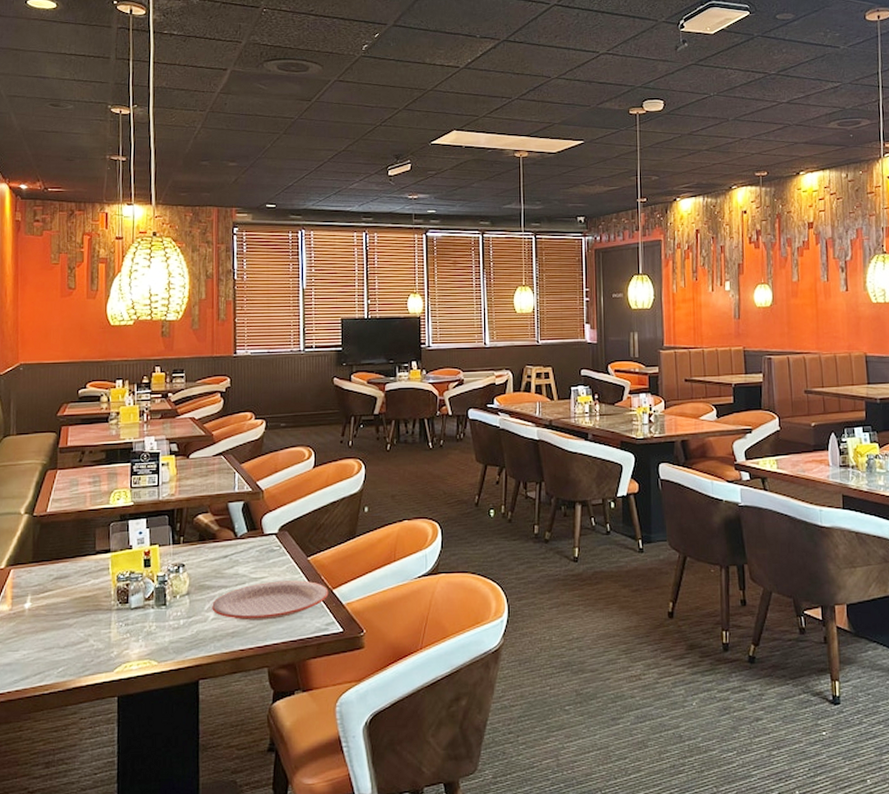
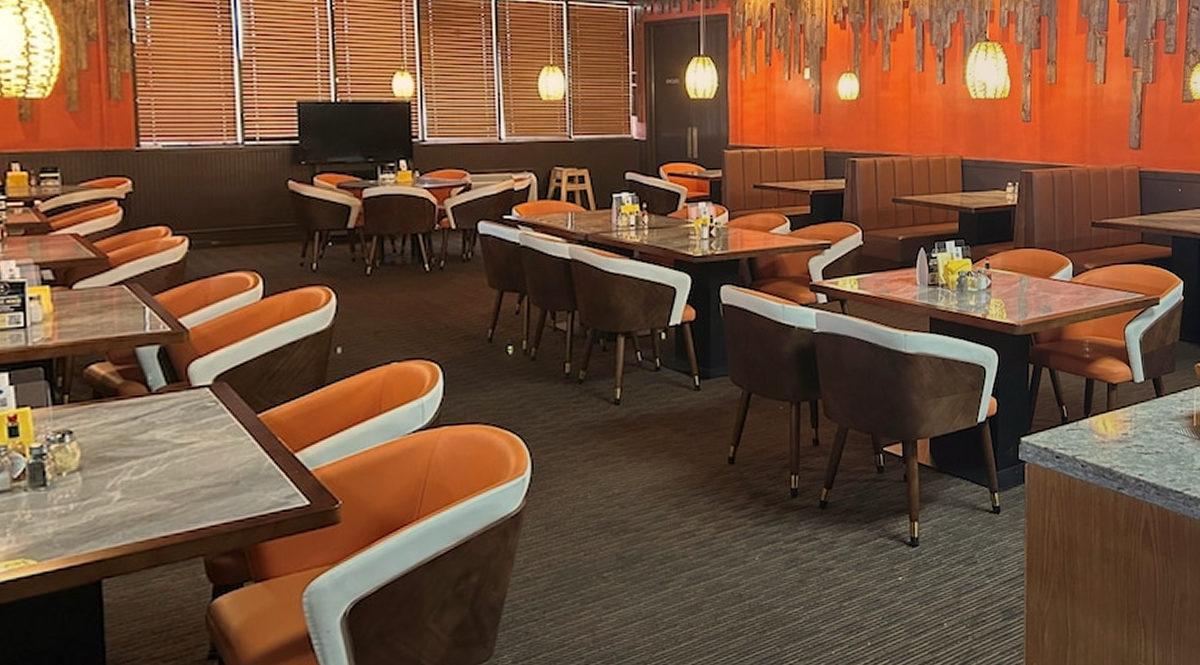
plate: present [212,580,329,621] -> none [117,443,289,499]

